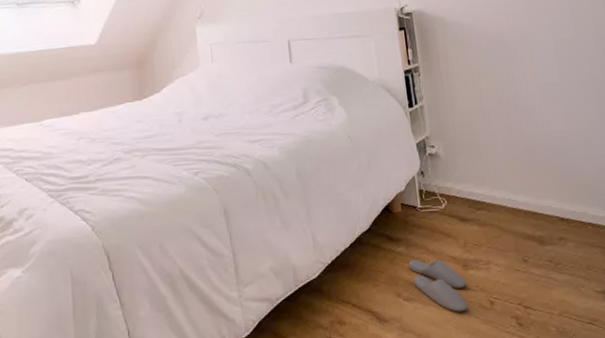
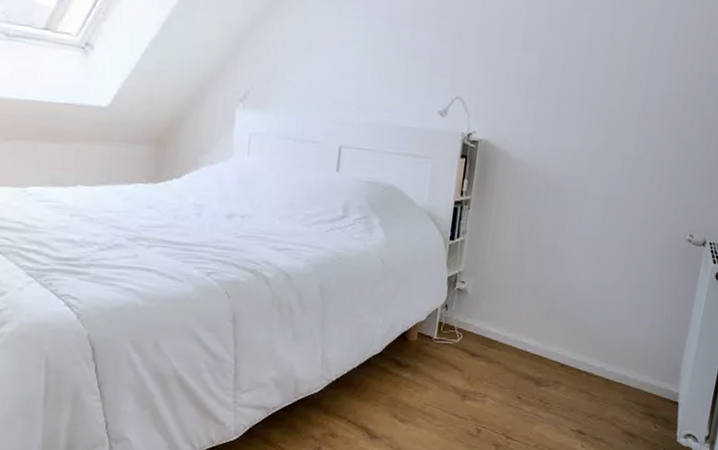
slippers: present [408,260,468,312] -> none [411,386,461,436]

